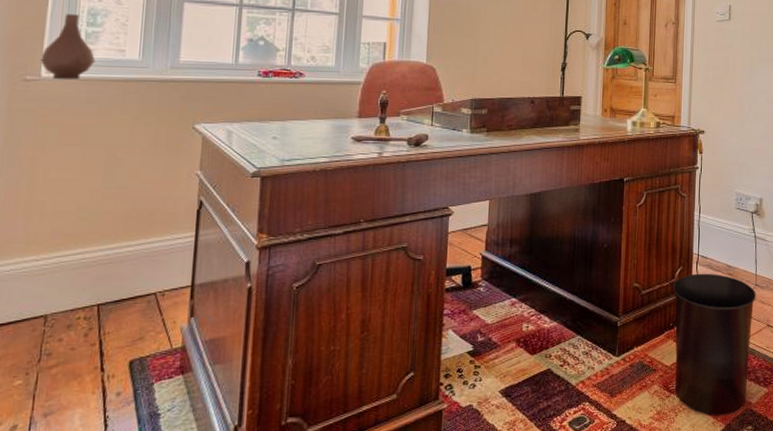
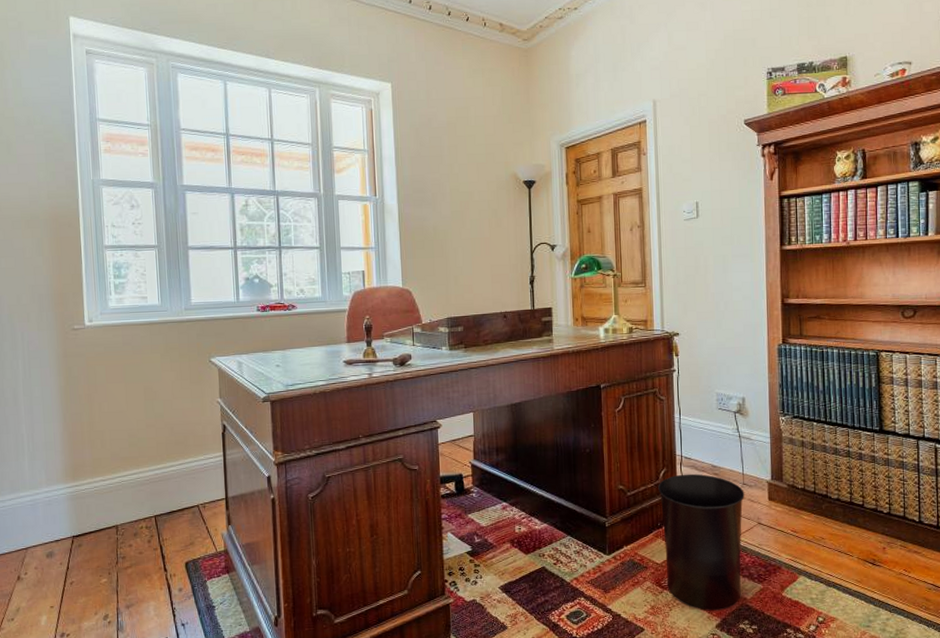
vase: present [39,14,95,80] -> none [82,269,125,327]

